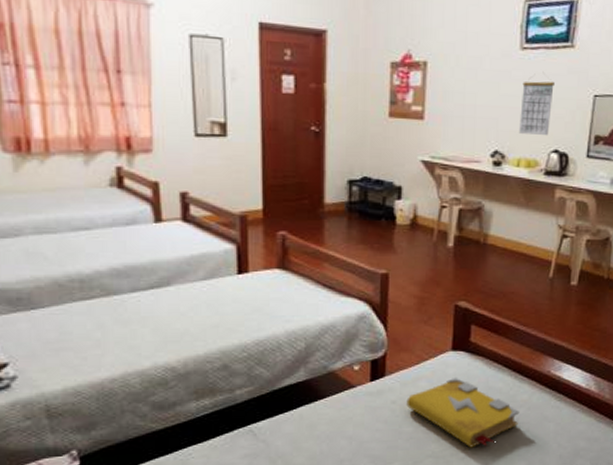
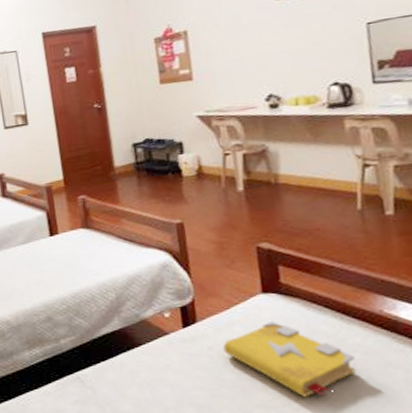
calendar: present [519,81,554,136] -> none [285,21,324,74]

